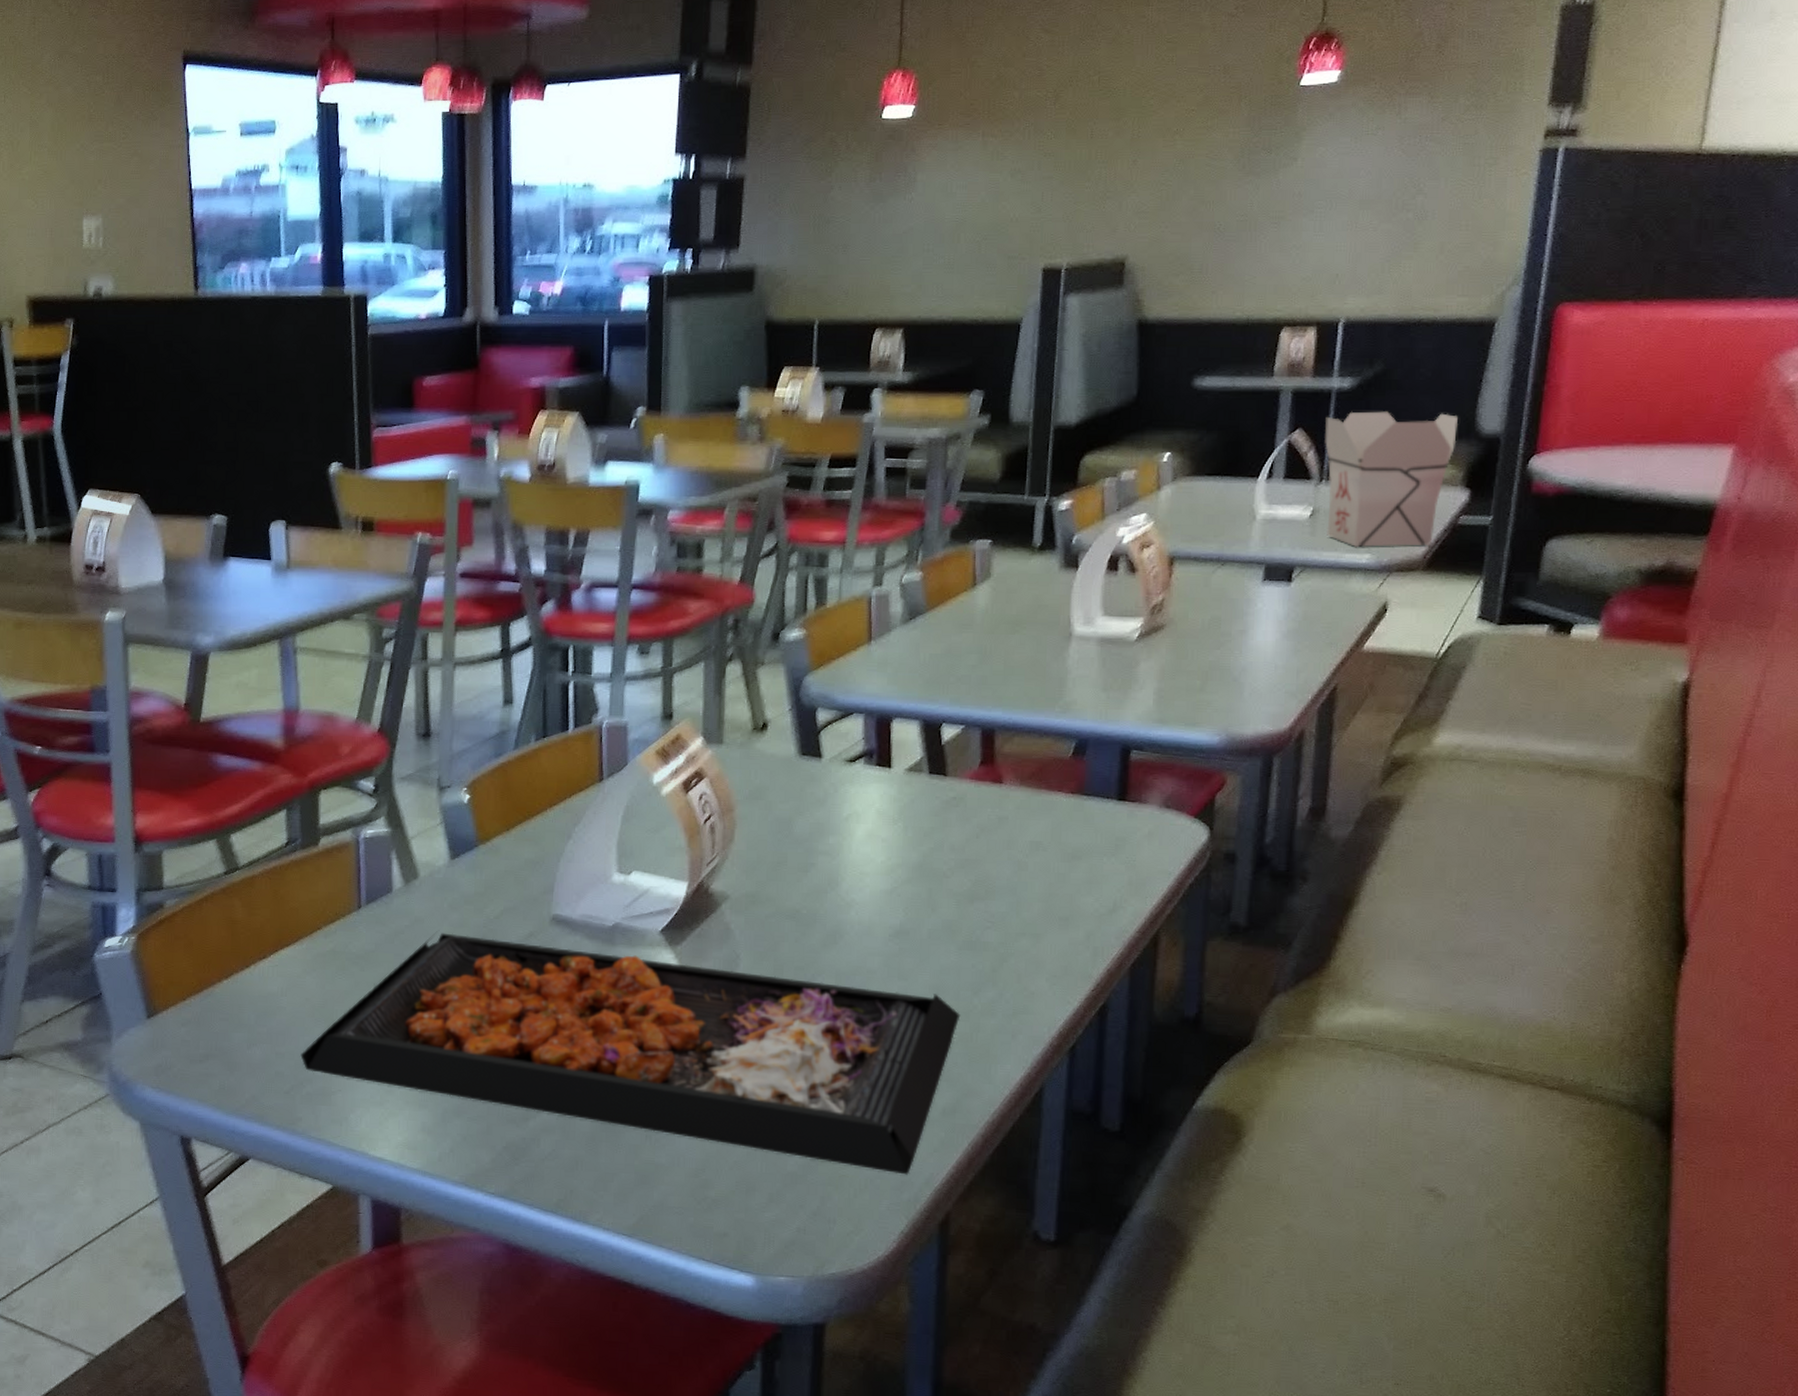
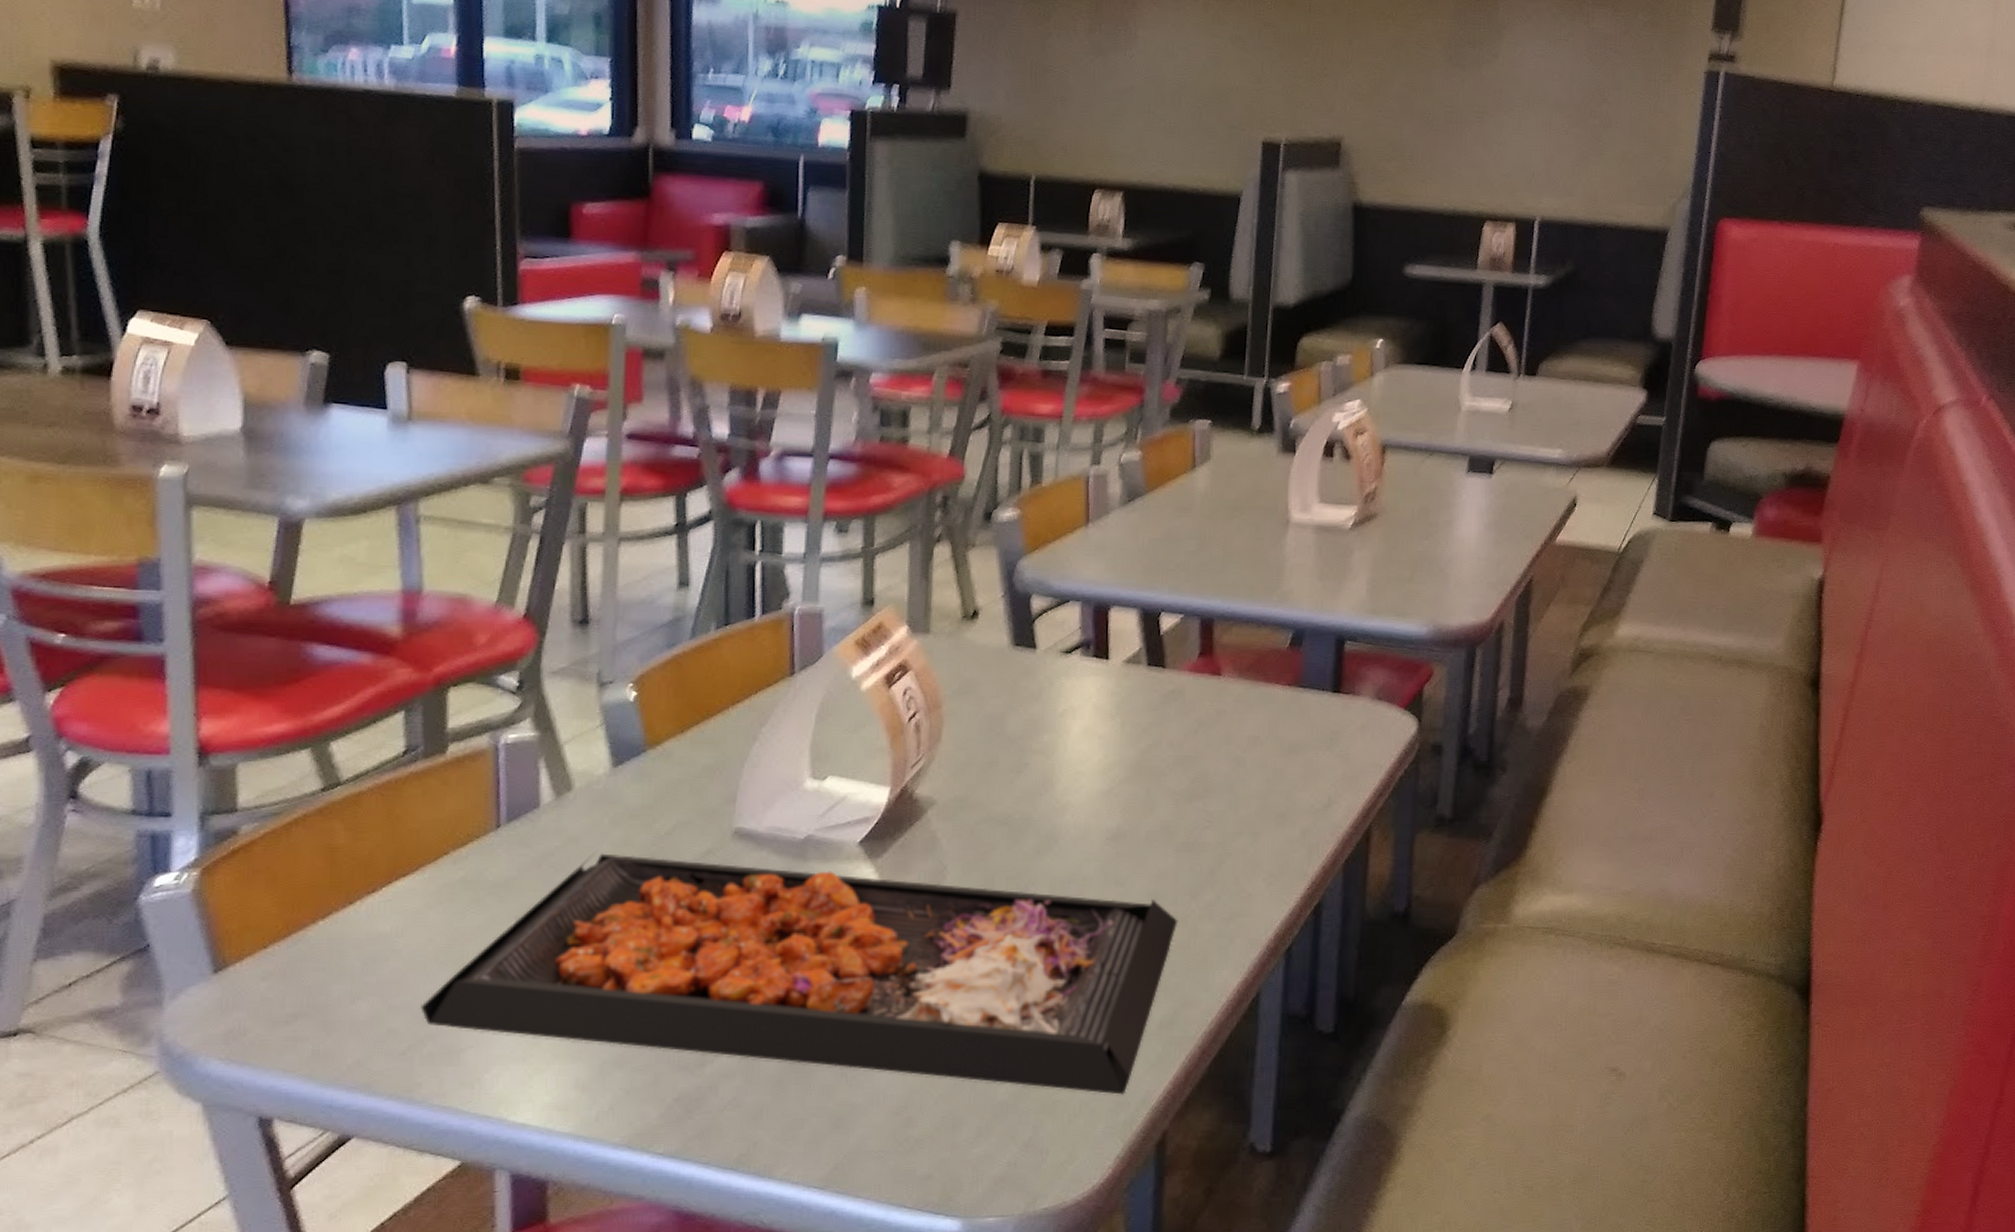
takeout container: present [1325,411,1458,547] -> none [1522,309,1637,444]

